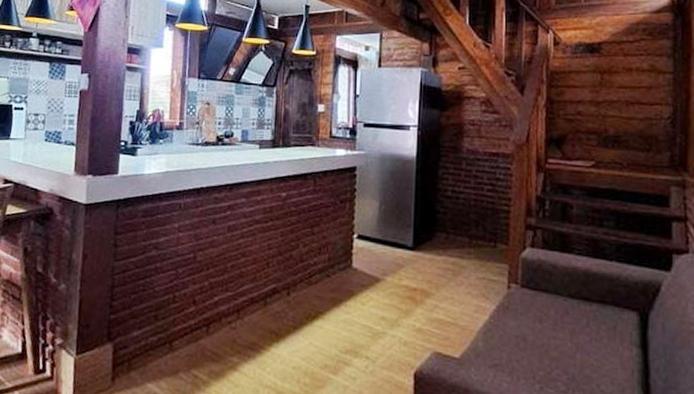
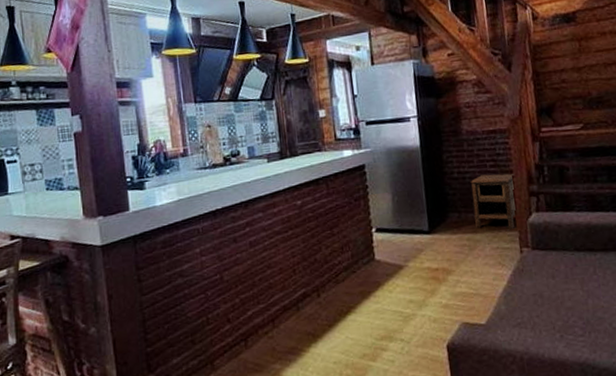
nightstand: none [463,198,512,260] -> present [470,174,516,229]

